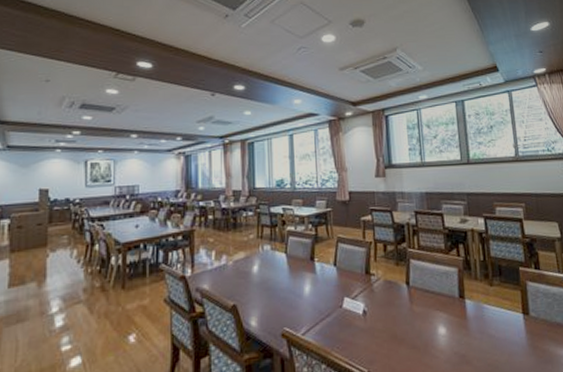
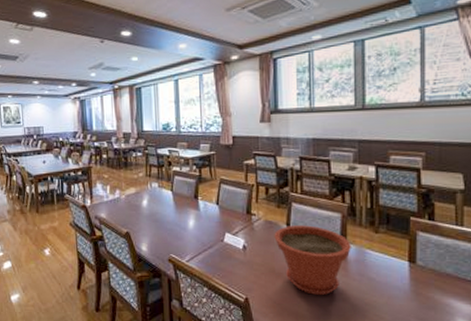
plant pot: none [394,282,470,361] -> present [274,225,351,296]

